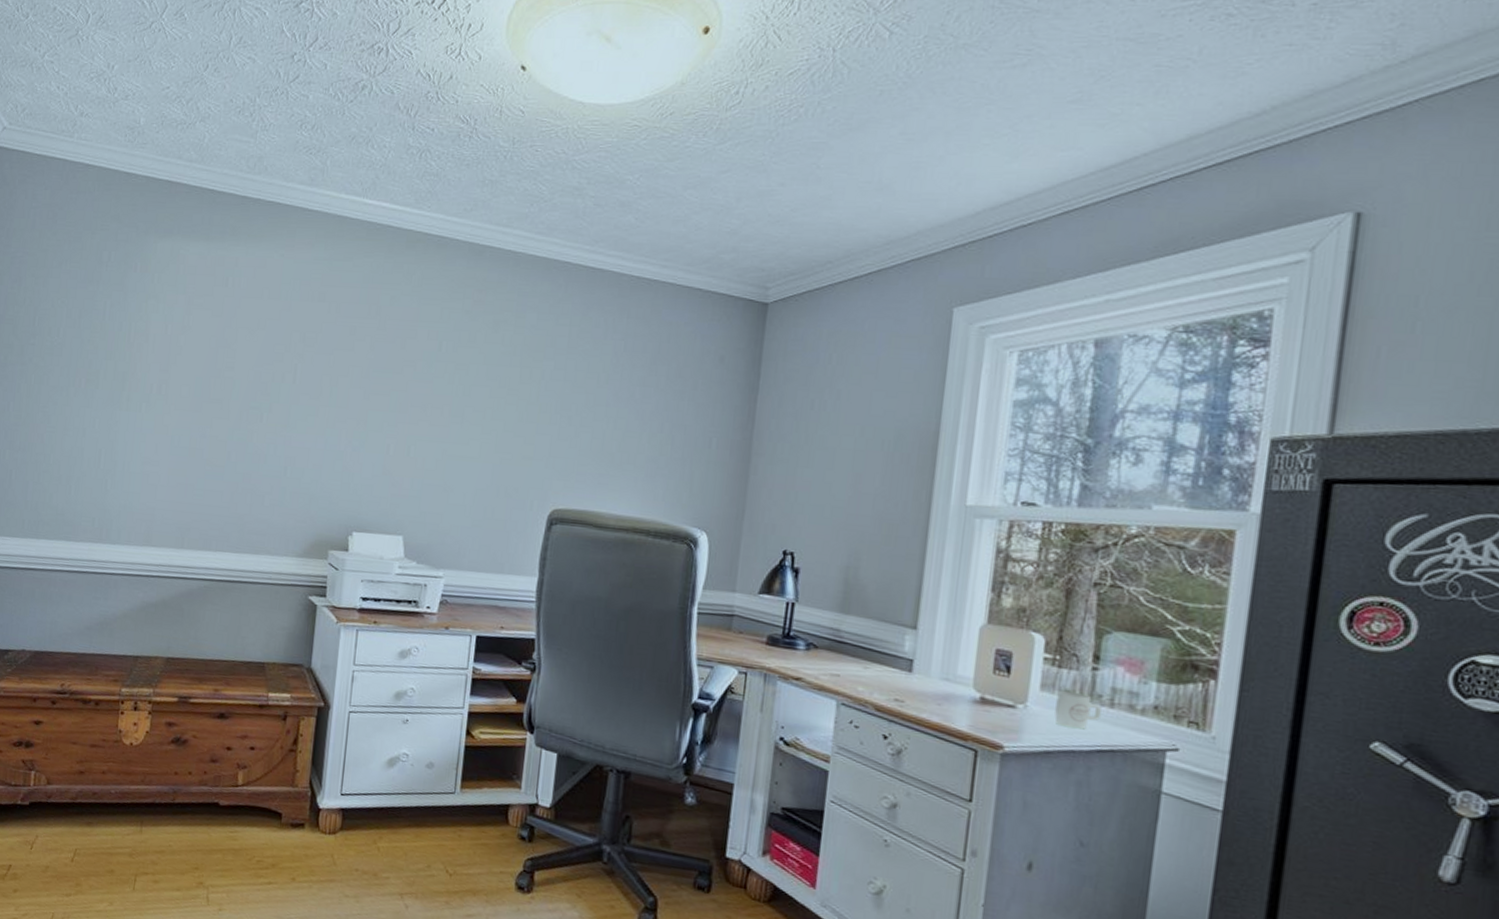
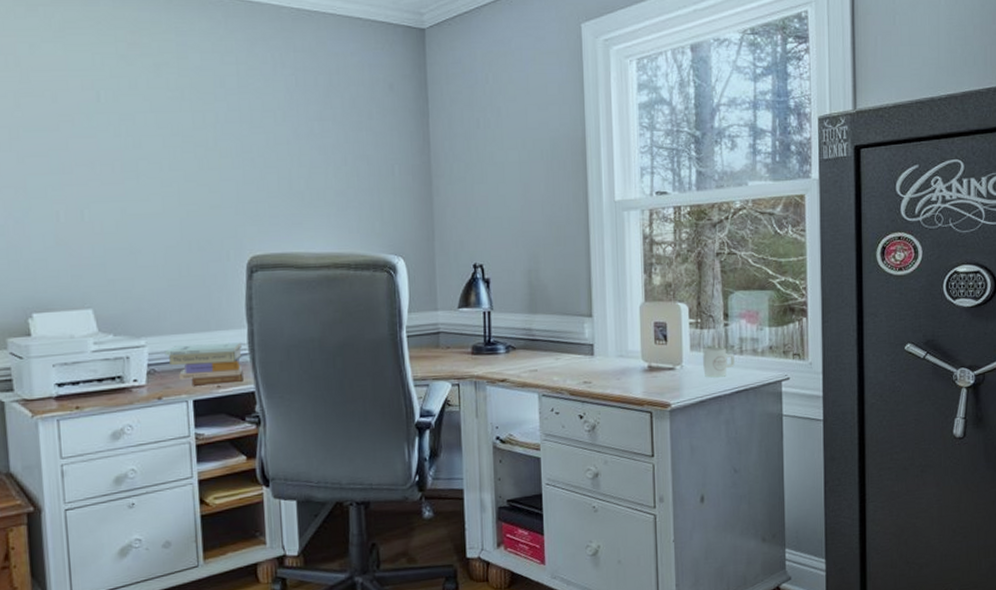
books: none [458,582,530,628] -> present [164,342,243,386]

